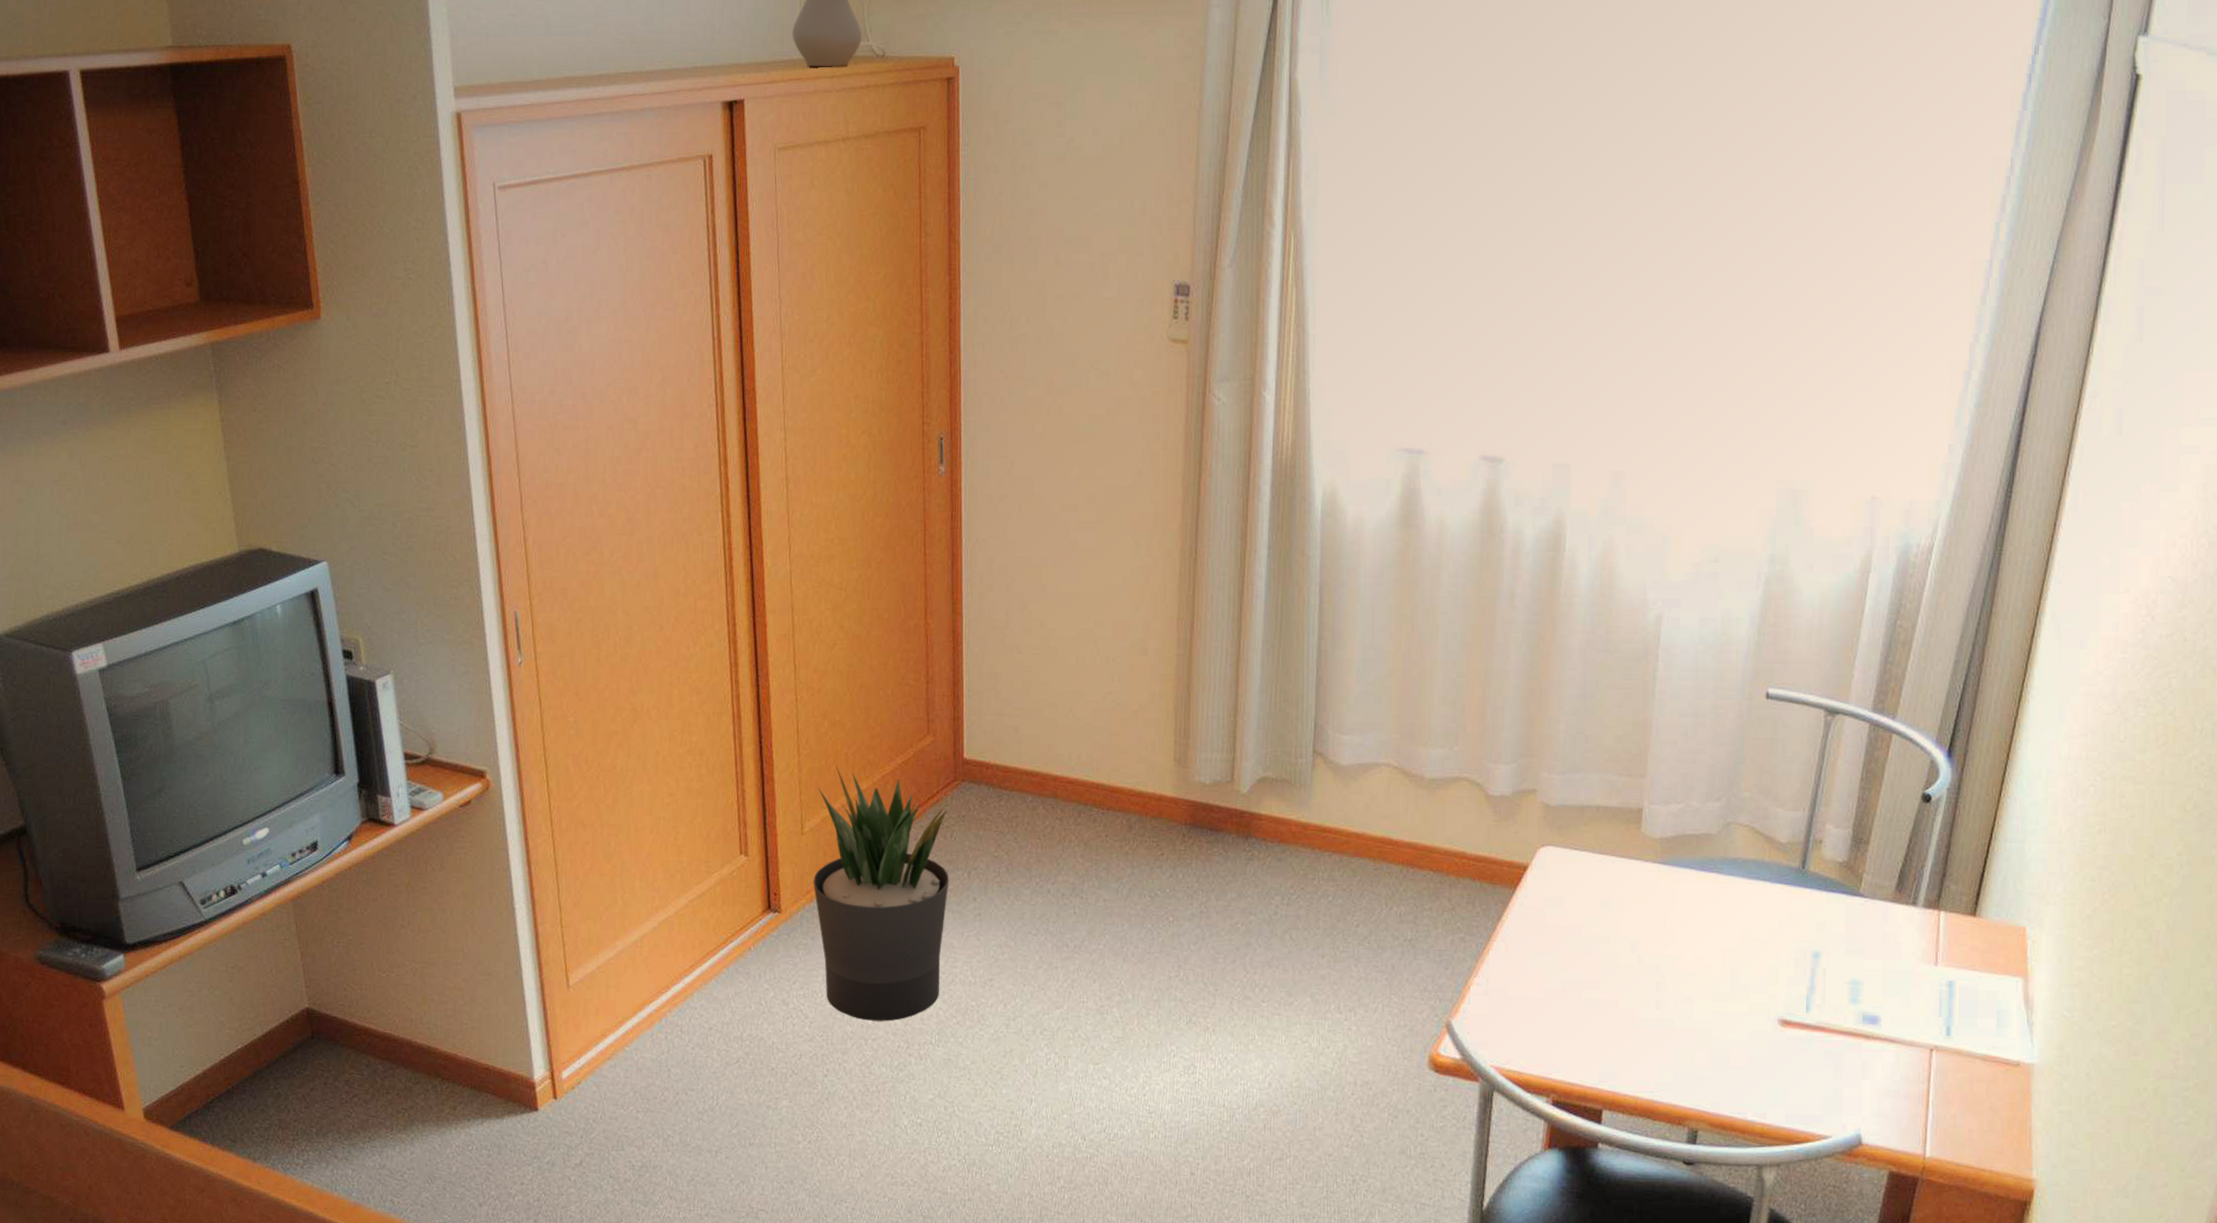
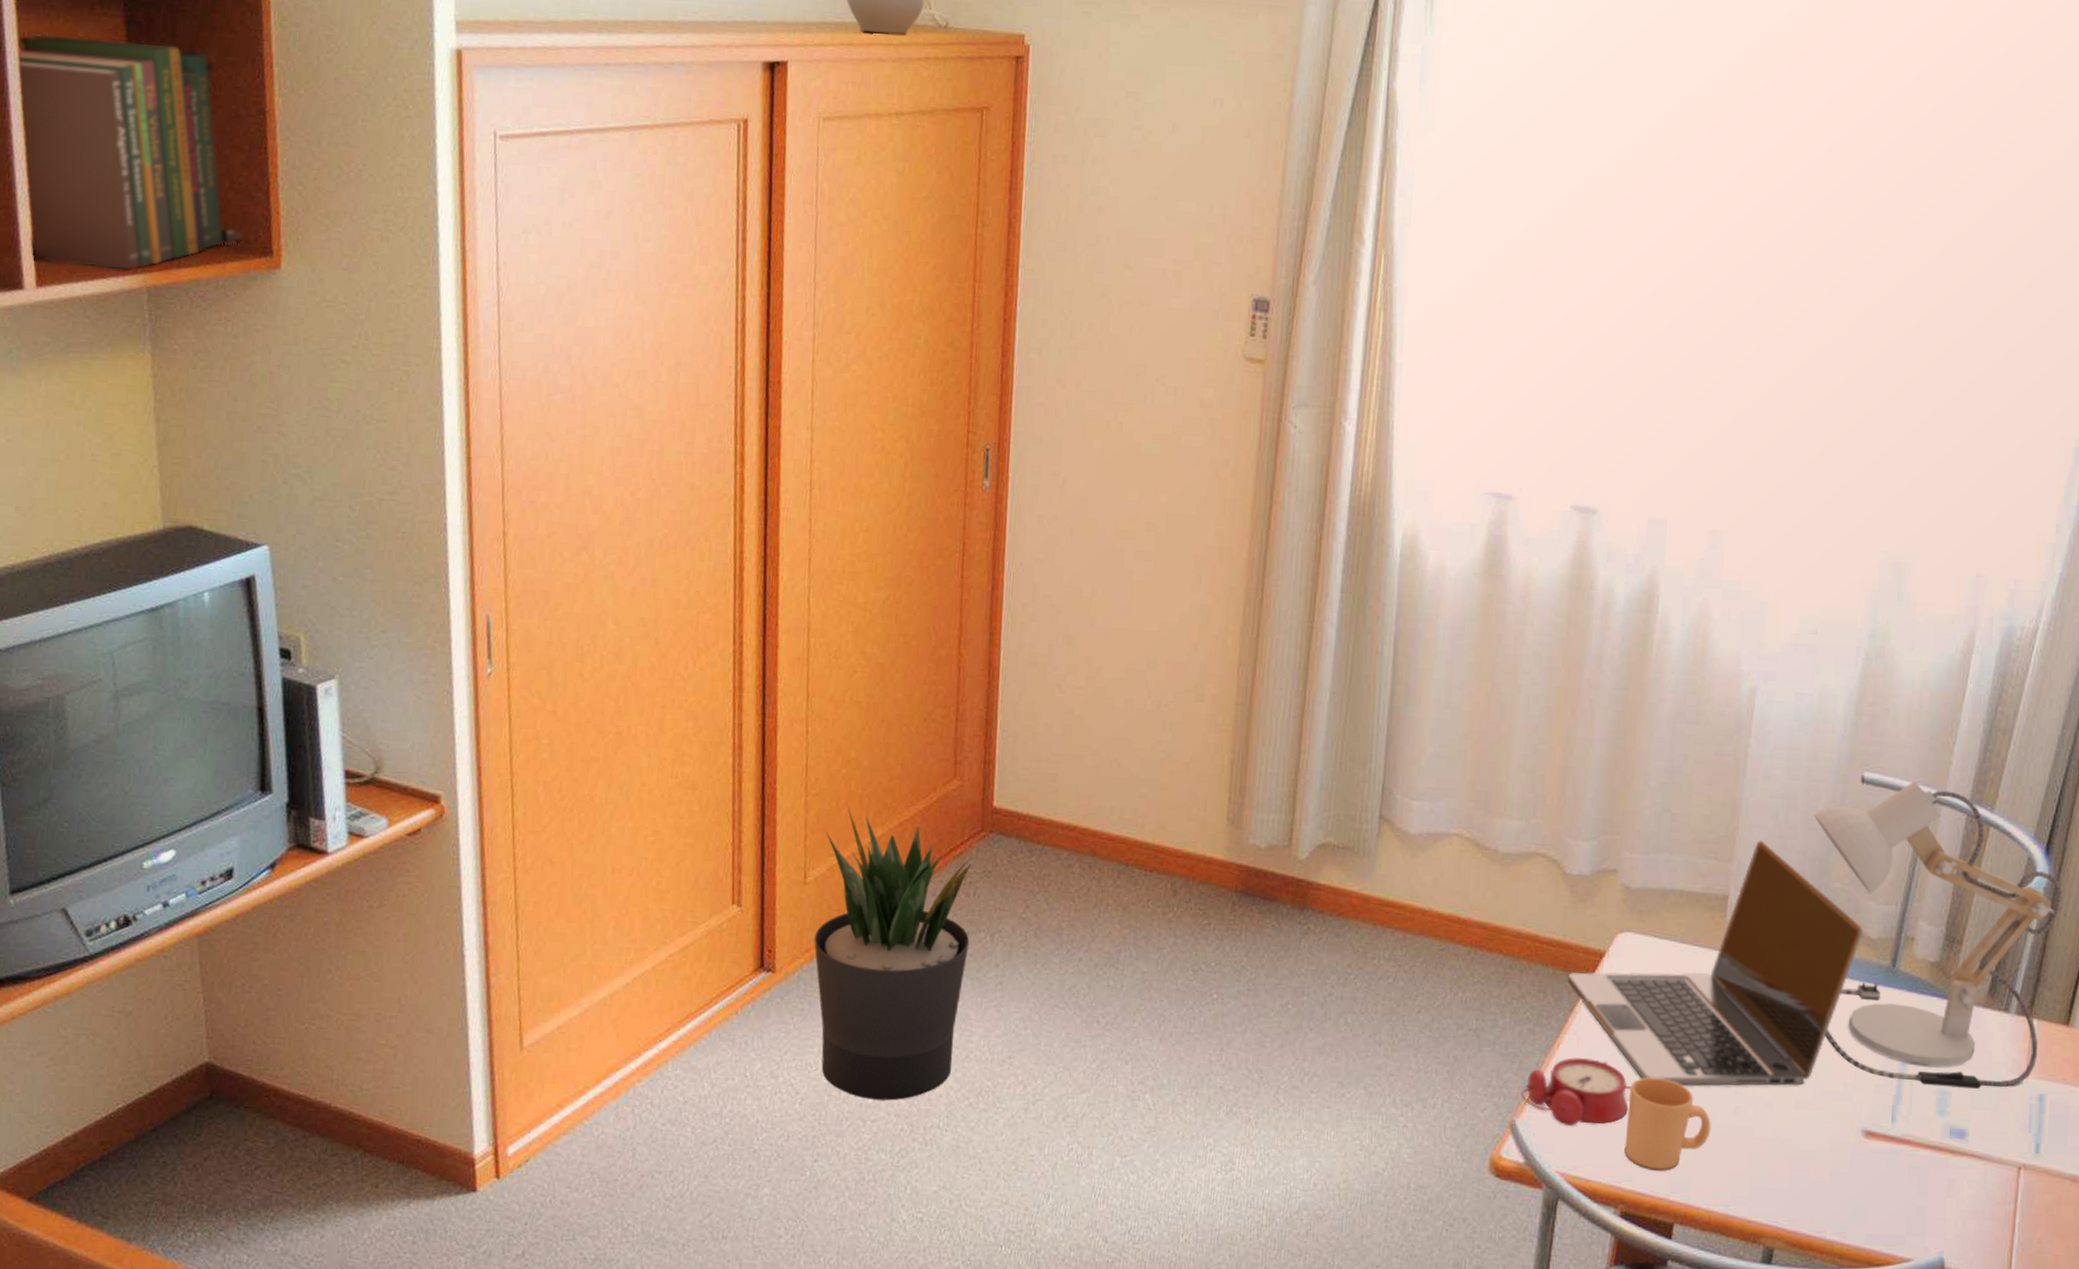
books: none [89,128,288,329] -> present [18,34,244,270]
alarm clock: none [1455,962,1558,1024] -> present [1521,1058,1632,1126]
laptop: none [1493,756,1773,985] -> present [1567,840,1864,1087]
mug: none [1554,978,1634,1063] -> present [1624,1077,1711,1171]
desk lamp: none [1721,694,1966,978] -> present [1813,781,2063,1089]

